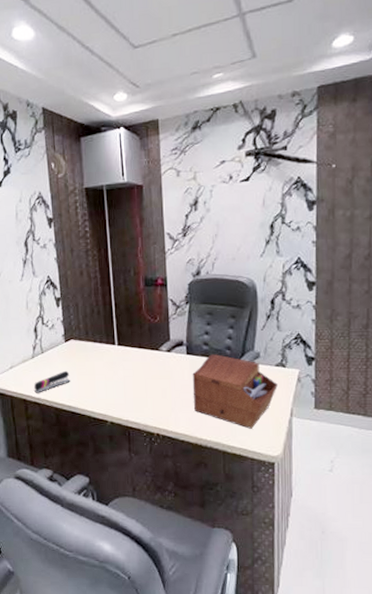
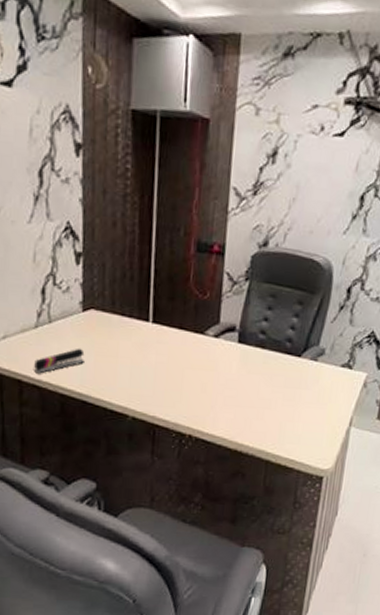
sewing box: present [192,354,278,429] -> none [238,345,340,437]

